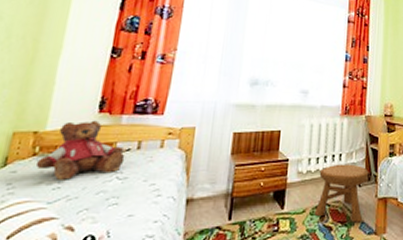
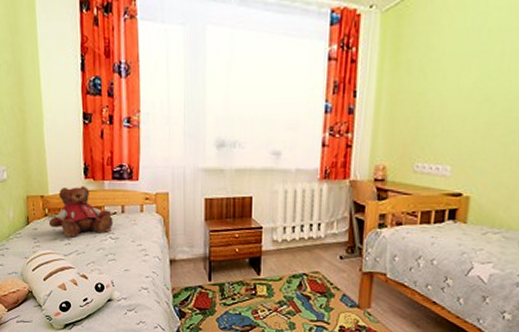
stool: present [314,164,369,222] -> none [291,234,353,295]

